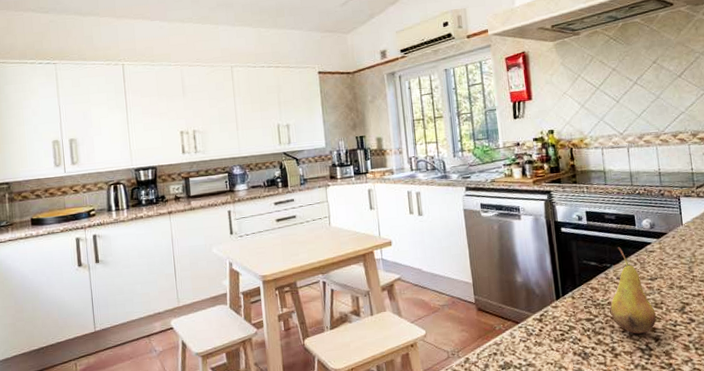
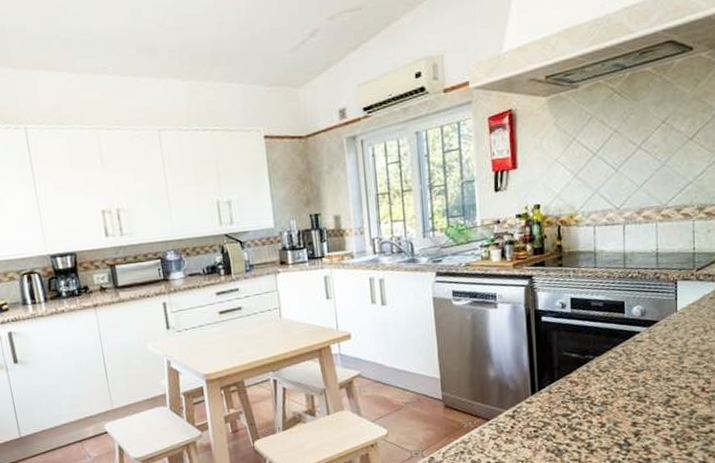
fruit: present [610,246,656,334] -> none [590,336,638,429]

